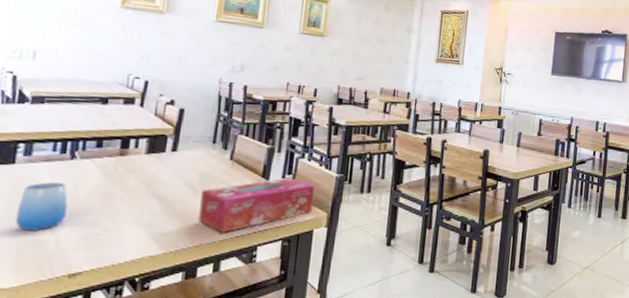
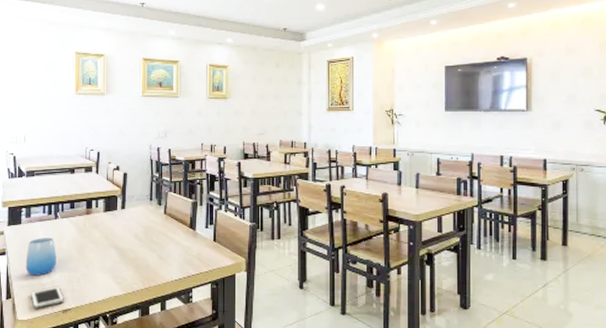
cell phone: none [19,244,73,274] -> present [31,286,64,309]
tissue box: present [198,177,315,233] -> none [146,227,233,277]

